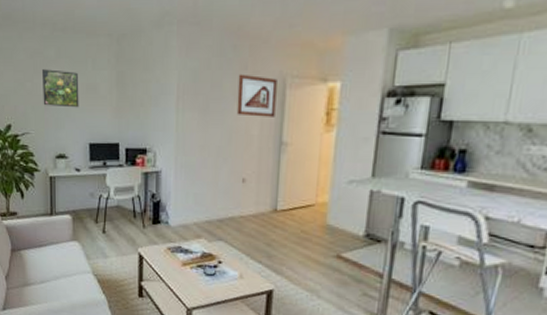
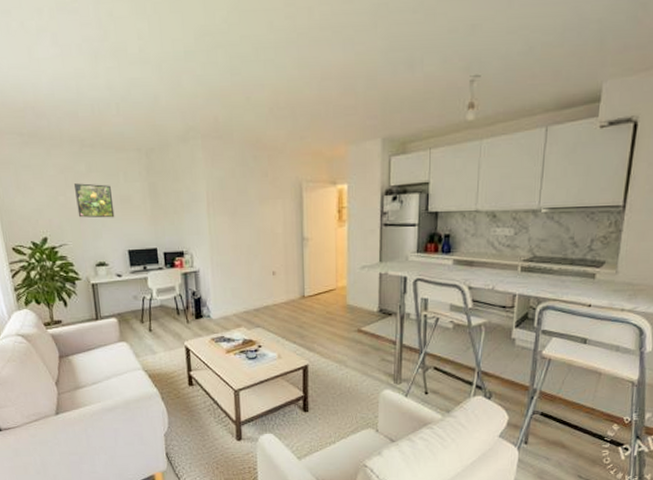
picture frame: present [236,74,277,117] -> none [260,180,296,218]

